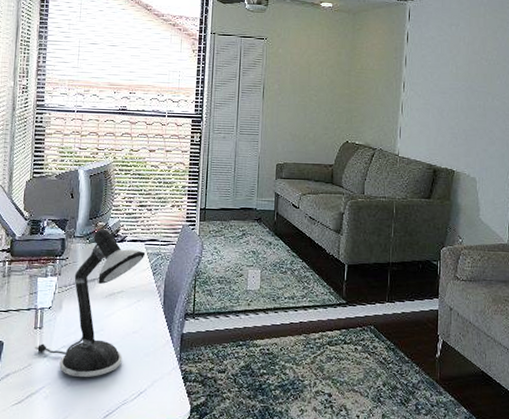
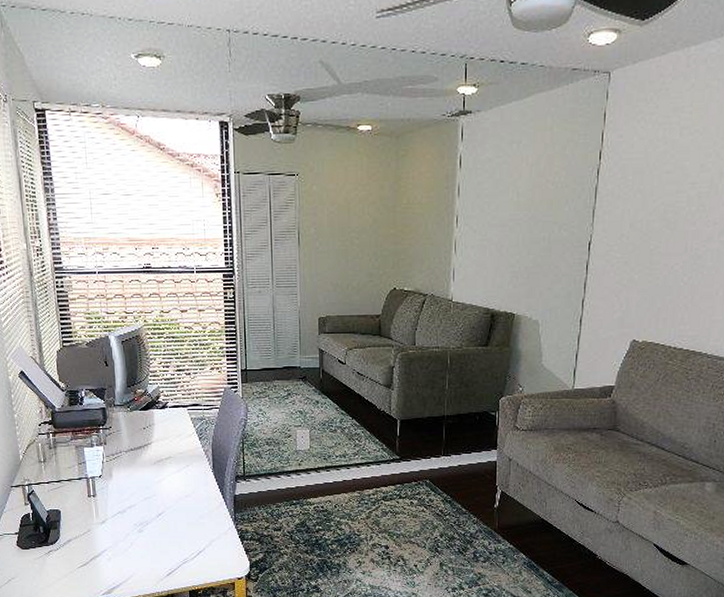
desk lamp: present [35,229,146,377] -> none [91,396,189,539]

